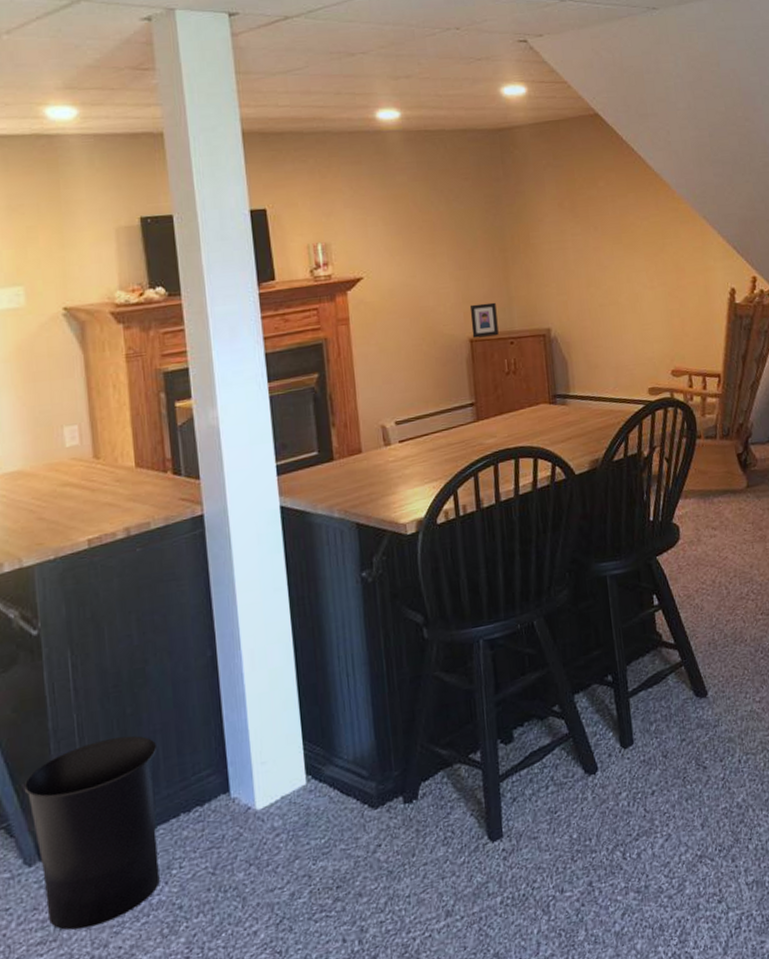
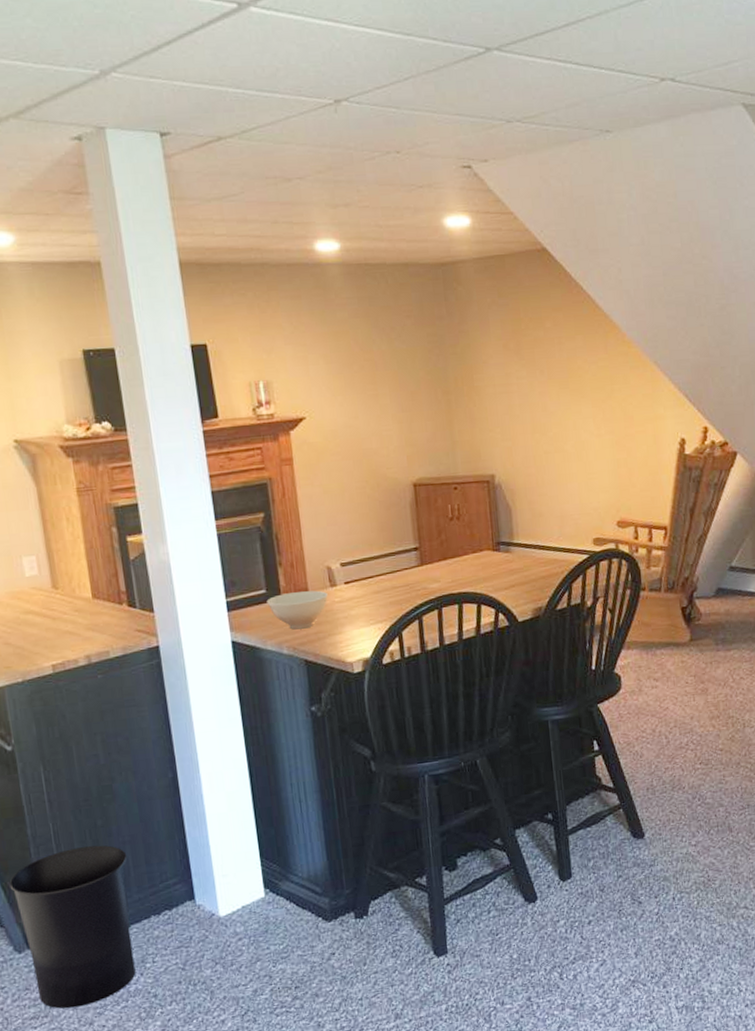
bowl: none [318,450,382,492] -> present [266,590,328,630]
picture frame: present [469,302,499,338] -> none [412,446,442,483]

